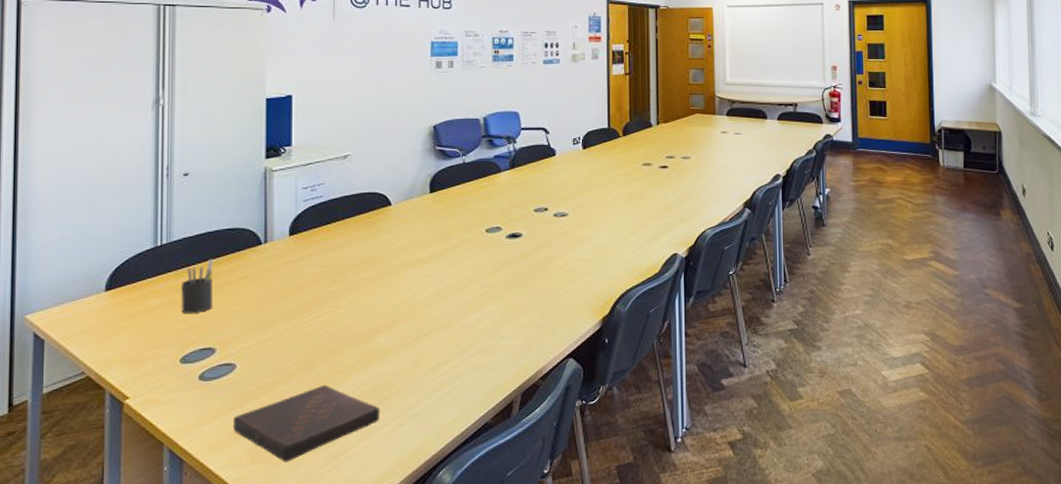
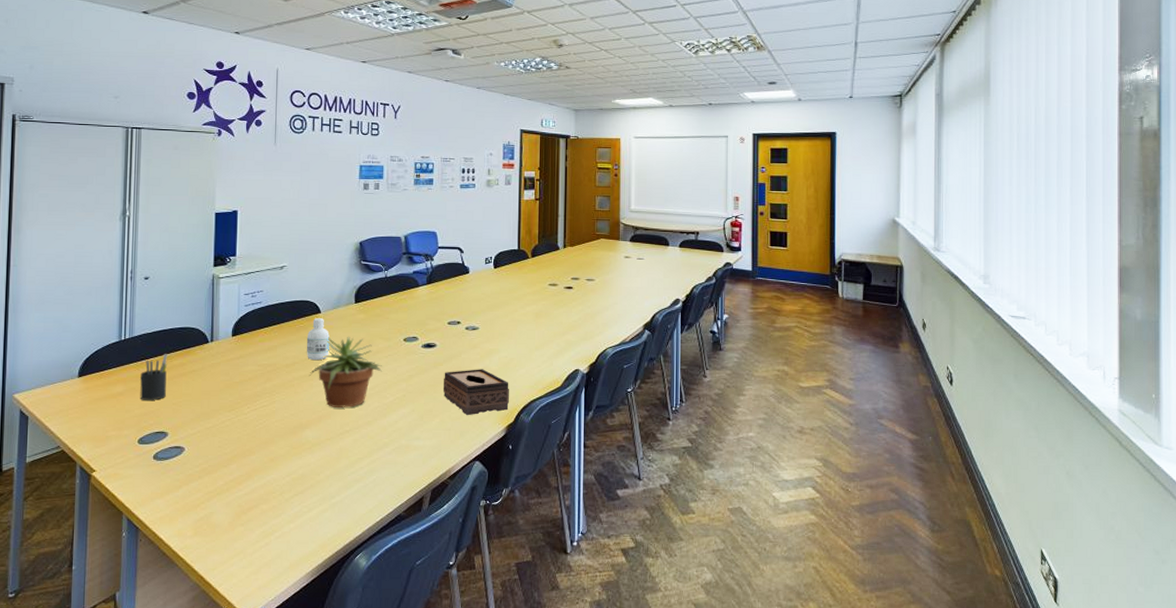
book: present [232,384,379,462] -> none [180,470,306,537]
bottle: none [375,211,402,259] -> present [306,318,330,361]
potted plant: none [379,229,462,309] -> present [309,336,382,408]
tissue box: none [530,258,603,310] -> present [443,369,509,416]

